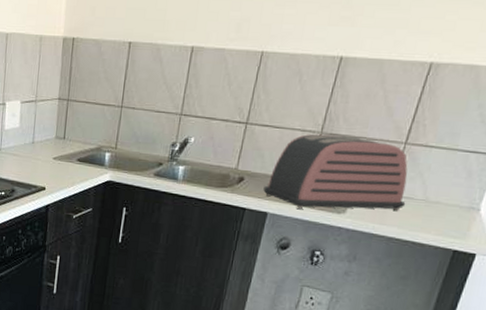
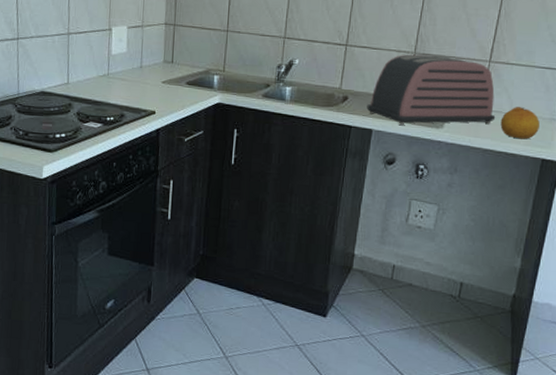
fruit: none [410,193,456,229] -> present [500,107,540,140]

